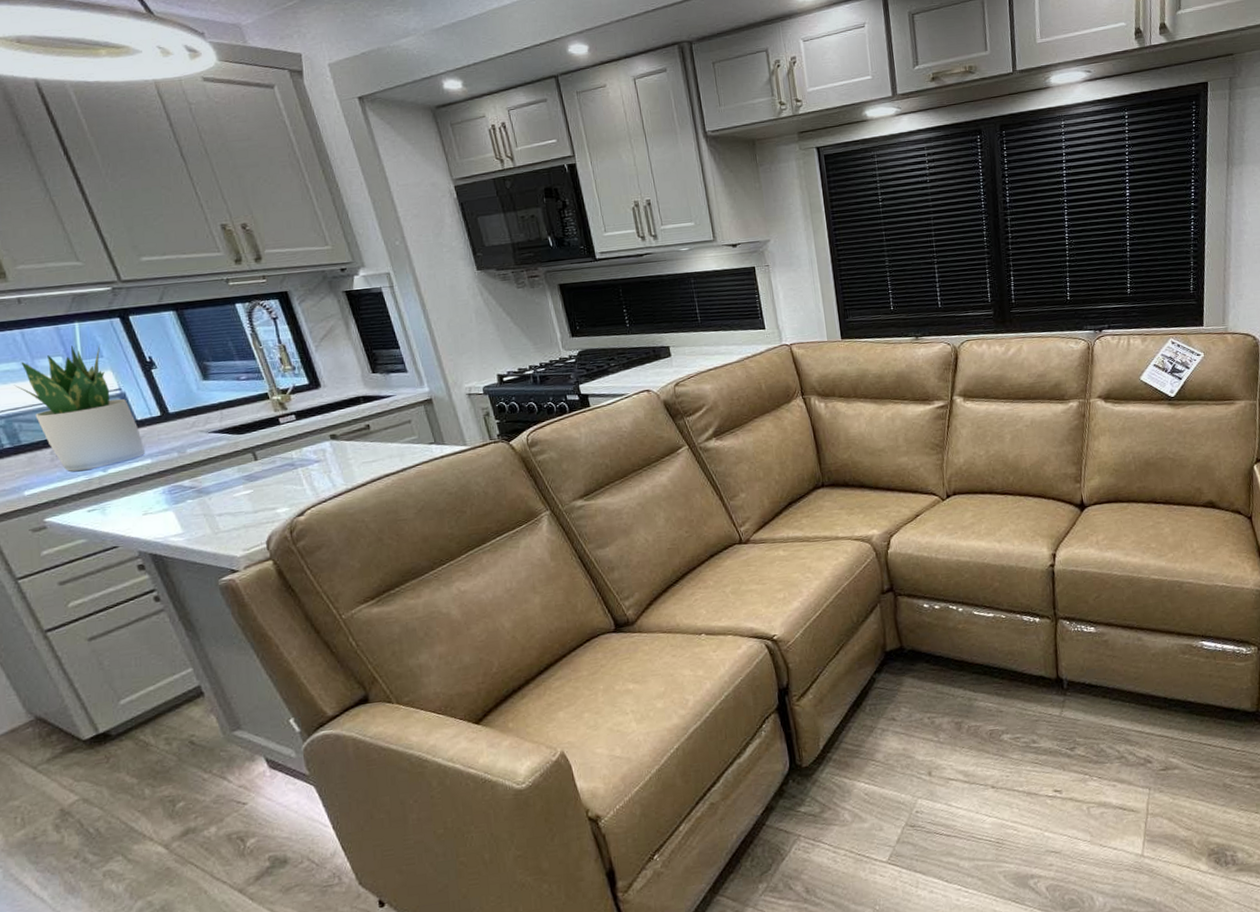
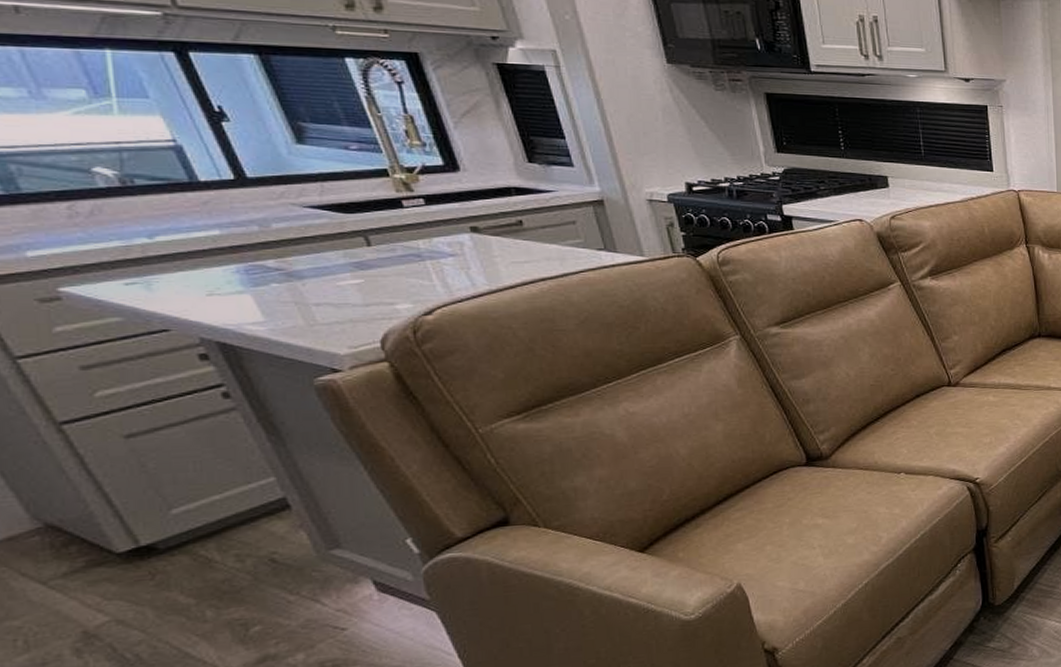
planter: present [14,344,146,472] -> none [9,77,212,235]

